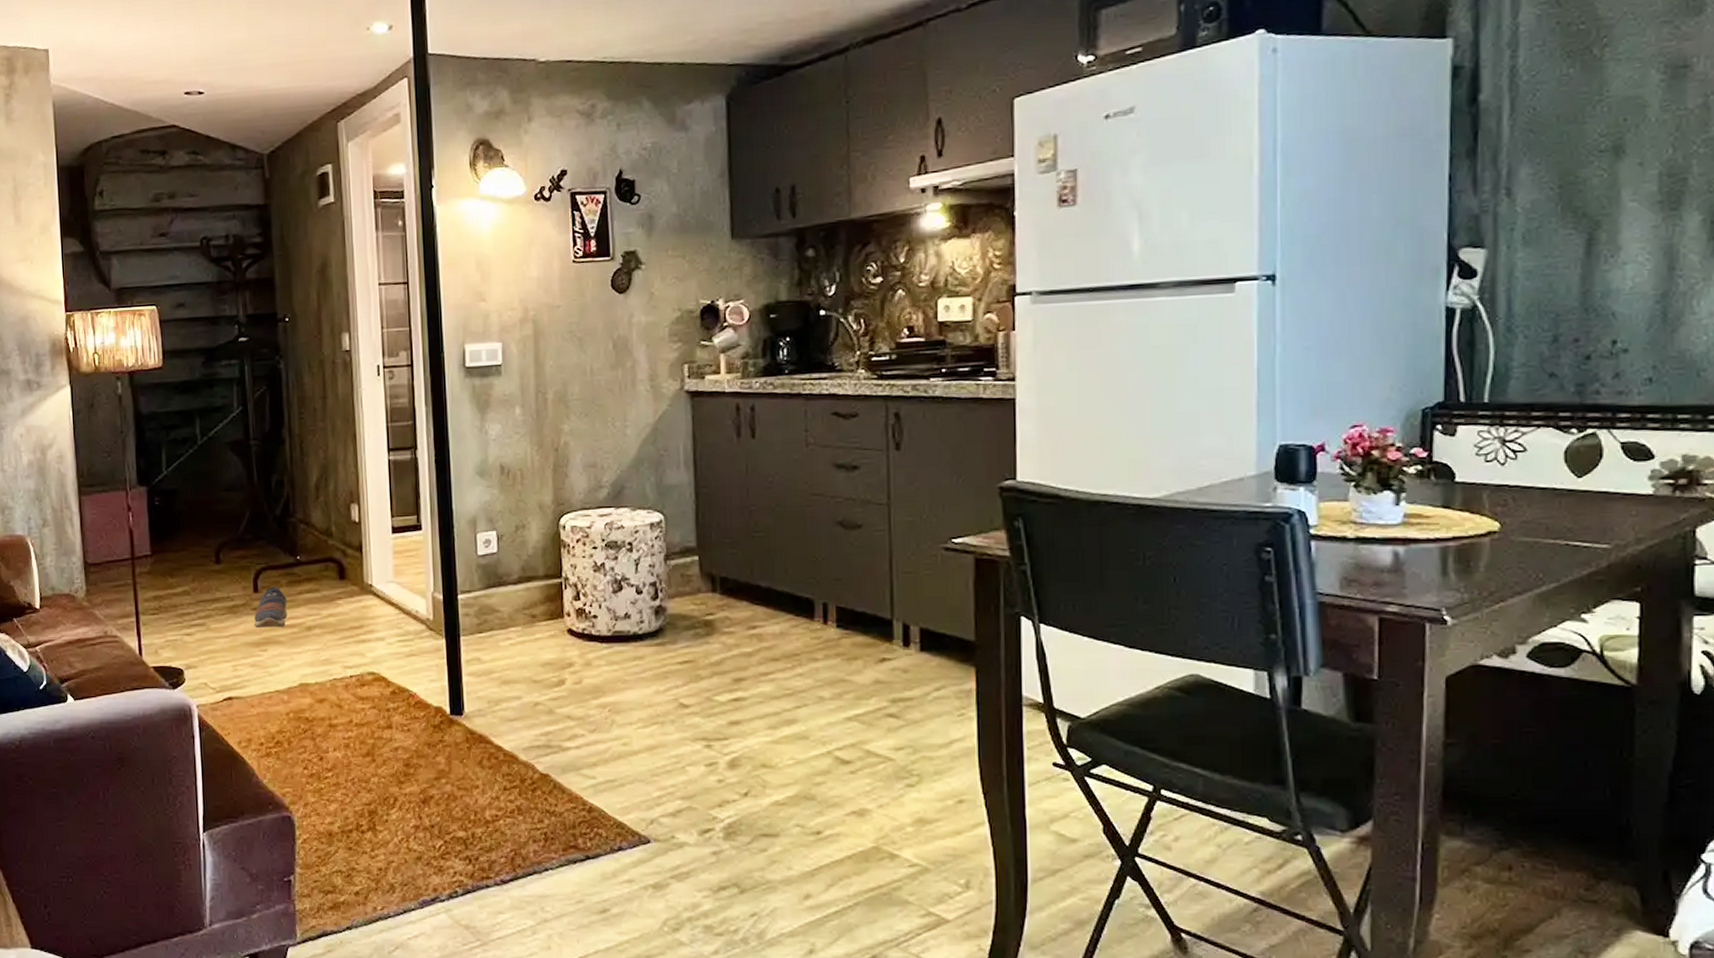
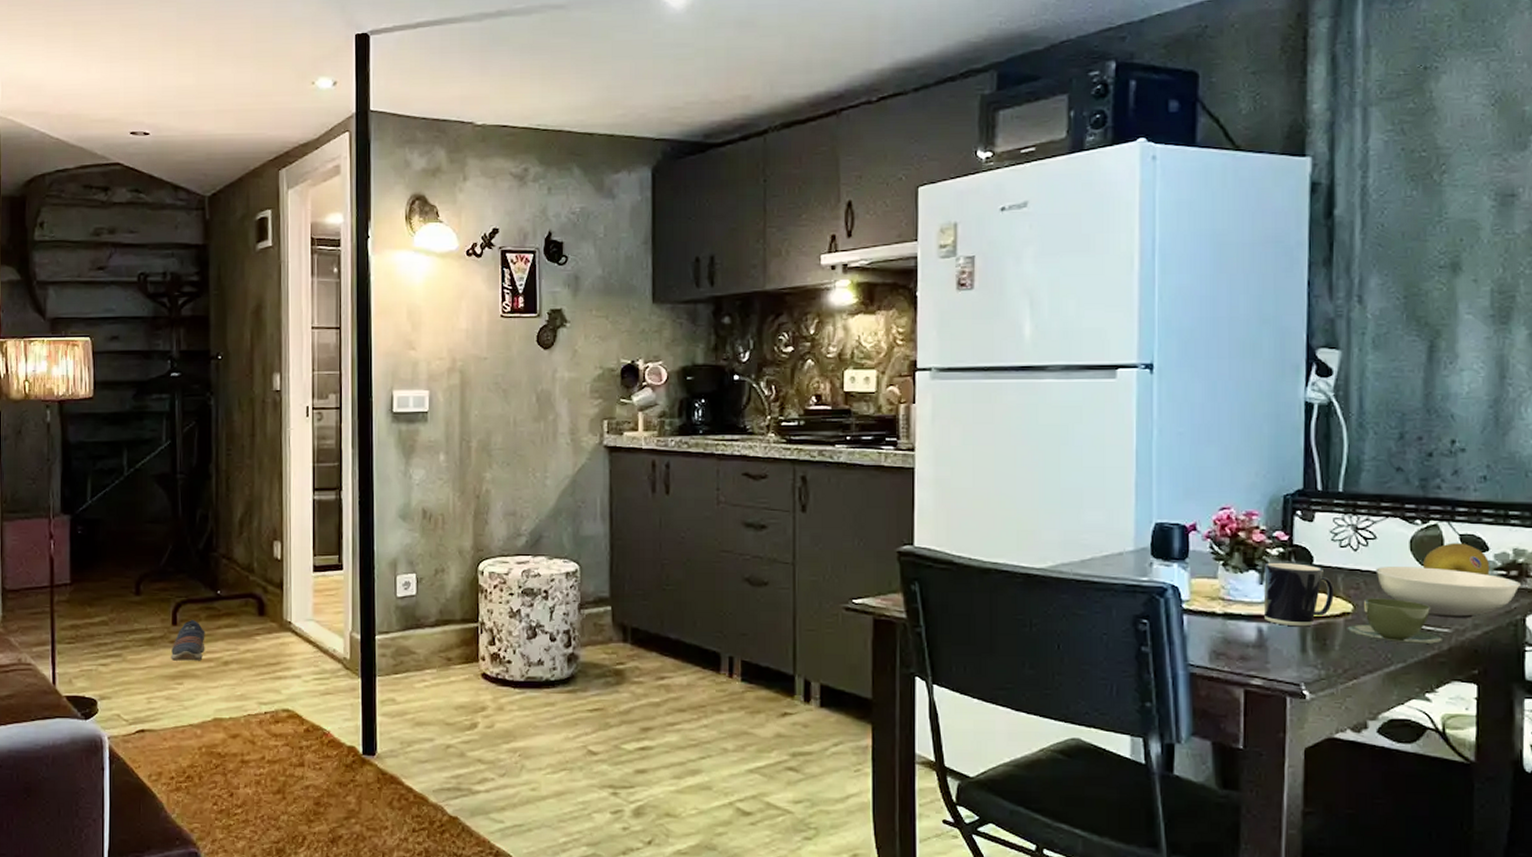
mug: none [1400,480,1478,549] -> present [1264,562,1334,627]
teacup: none [1493,514,1600,563] -> present [1347,598,1442,645]
bowl: none [1525,479,1690,533] -> present [1376,567,1520,618]
fruit: none [1578,451,1656,486] -> present [1422,543,1490,576]

